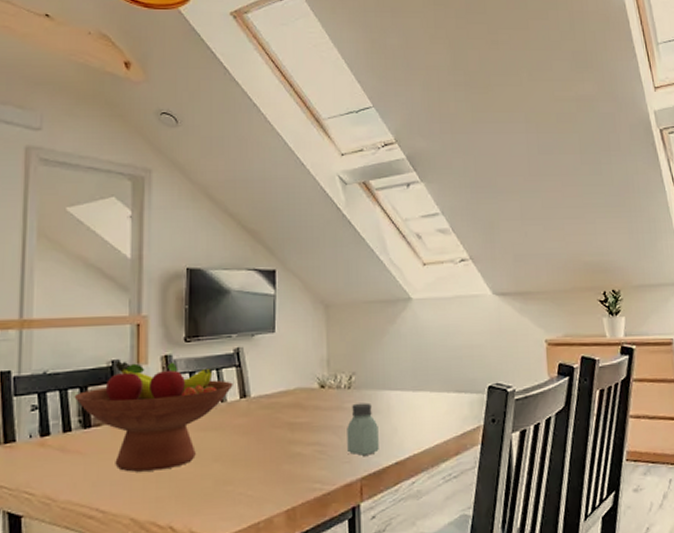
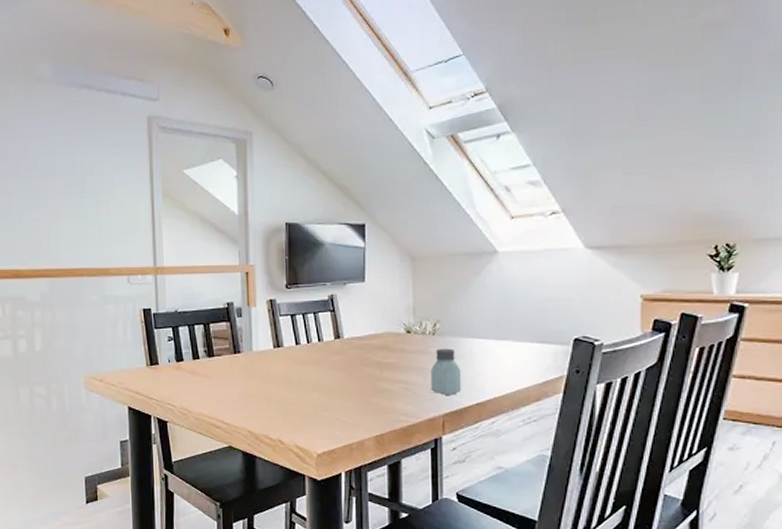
fruit bowl: present [74,361,233,472] -> none [199,303,328,395]

